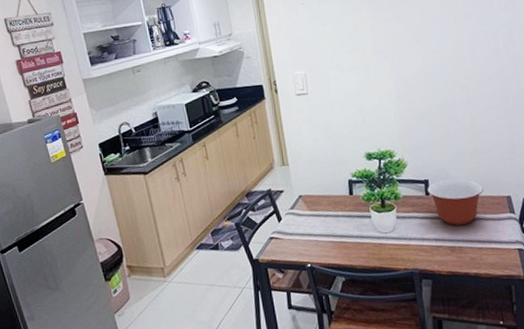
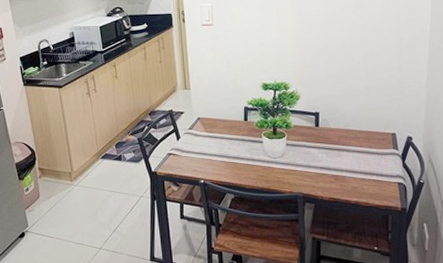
mixing bowl: present [427,179,484,226] -> none [317,114,371,157]

